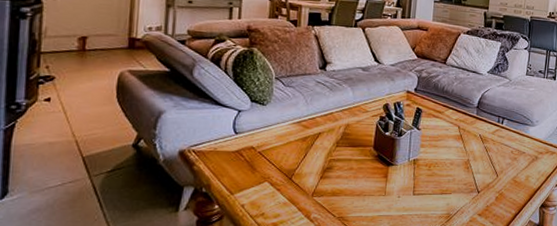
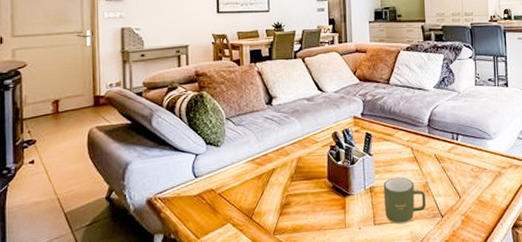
mug: none [425,152,467,196] -> present [383,177,427,225]

